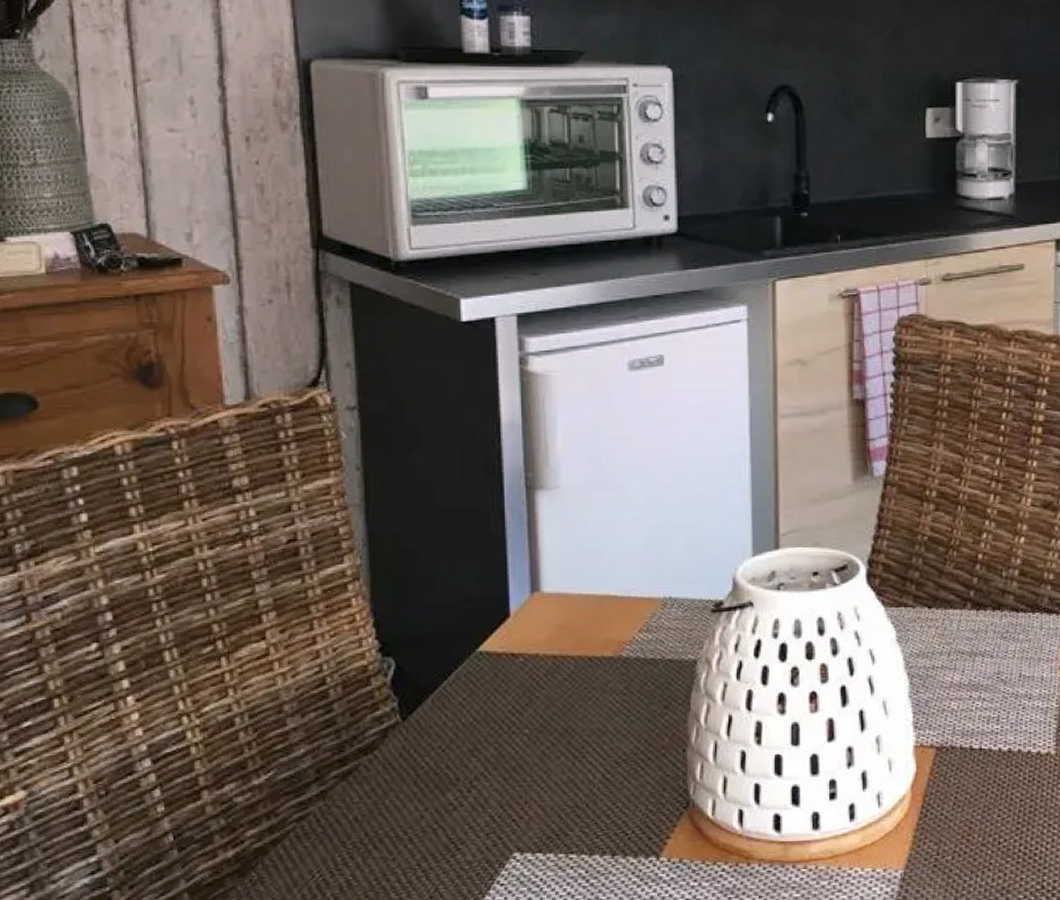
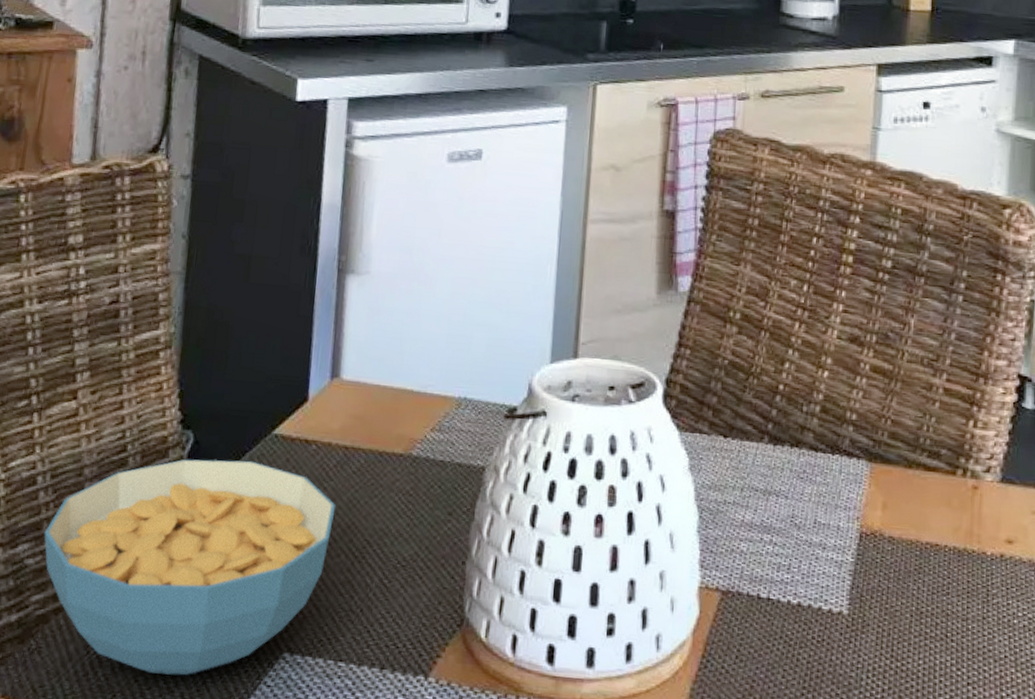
cereal bowl: none [250,679,550,887] -> present [44,459,336,675]

